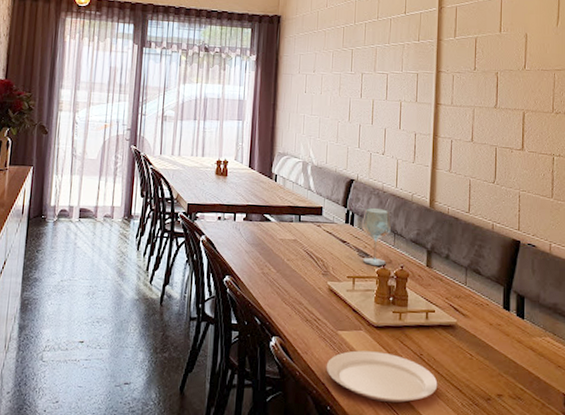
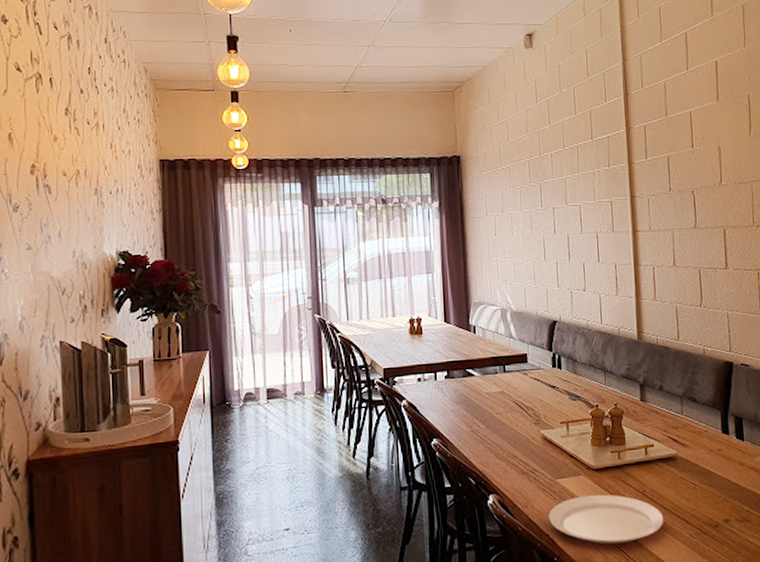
wine glass: present [361,207,392,267] -> none [569,347,601,408]

